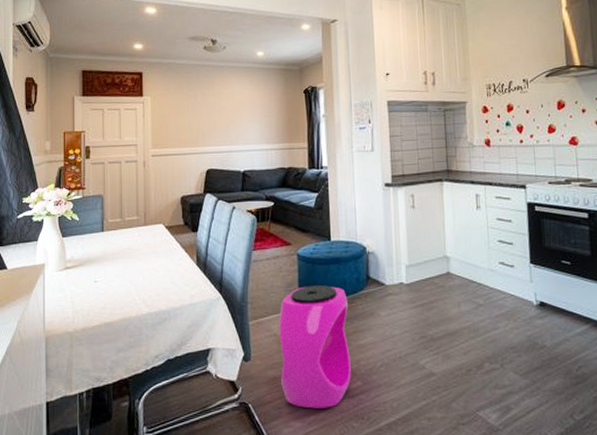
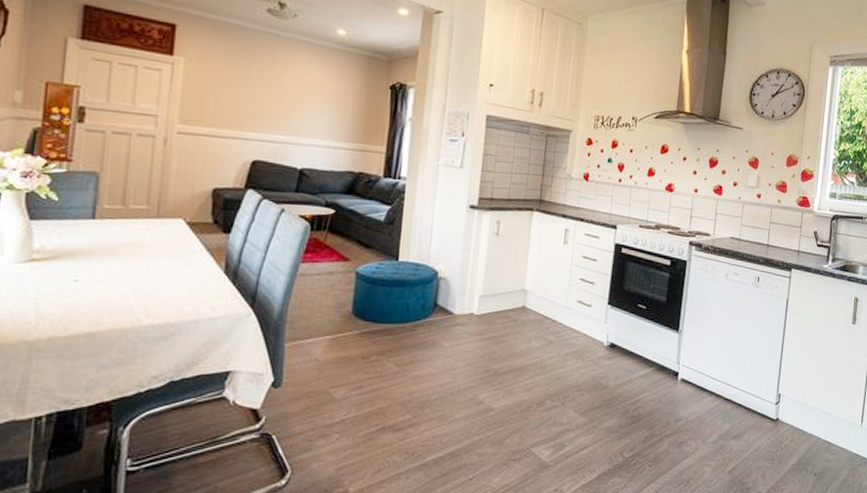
stool: present [279,285,351,409] -> none [316,308,409,442]

